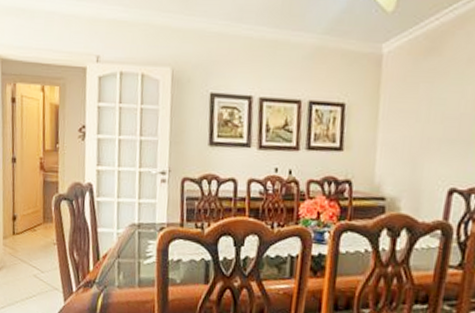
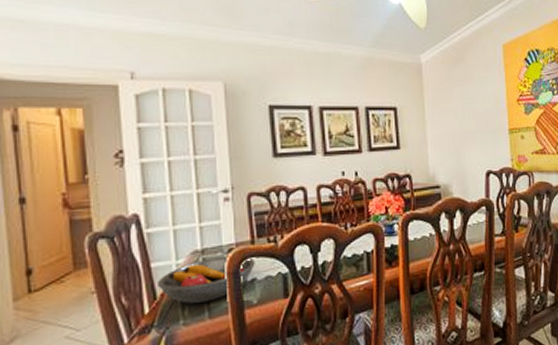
fruit bowl: none [101,233,182,272] -> present [157,256,255,304]

